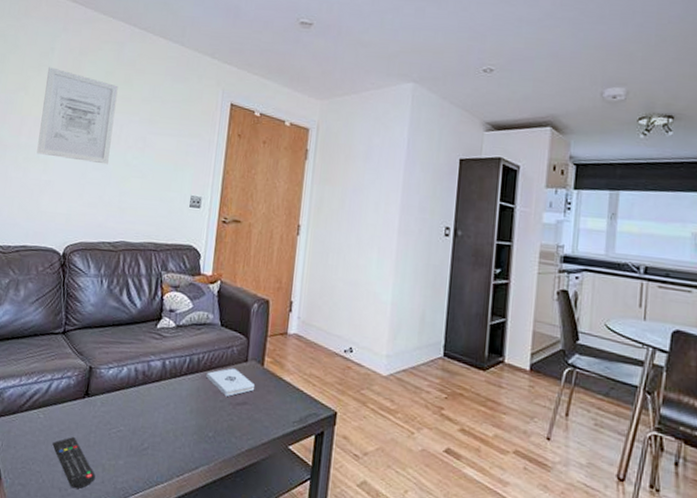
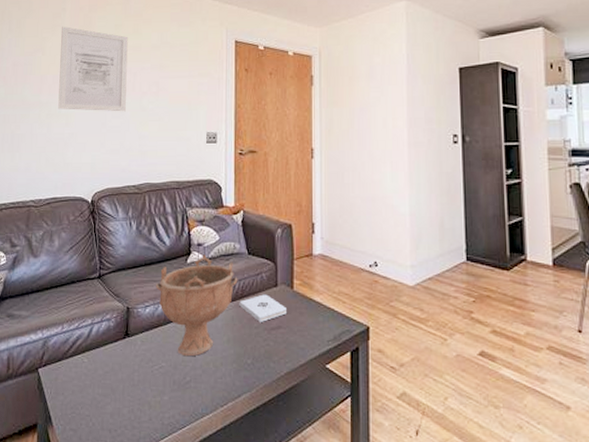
remote control: present [52,436,95,489] -> none [99,377,142,429]
decorative bowl: none [122,321,208,423] -> present [156,254,238,357]

